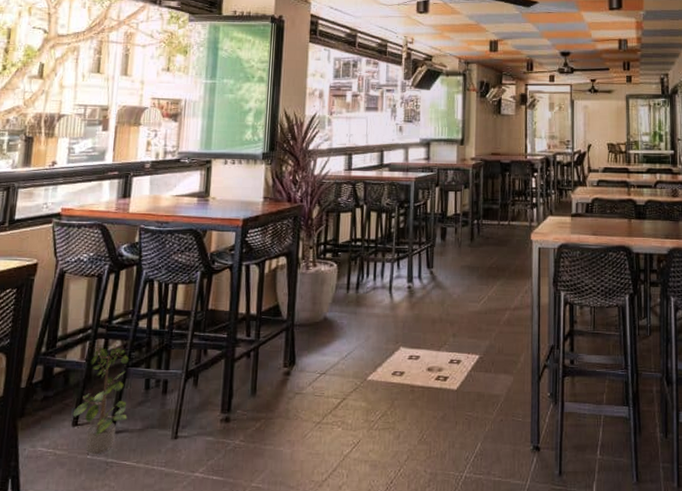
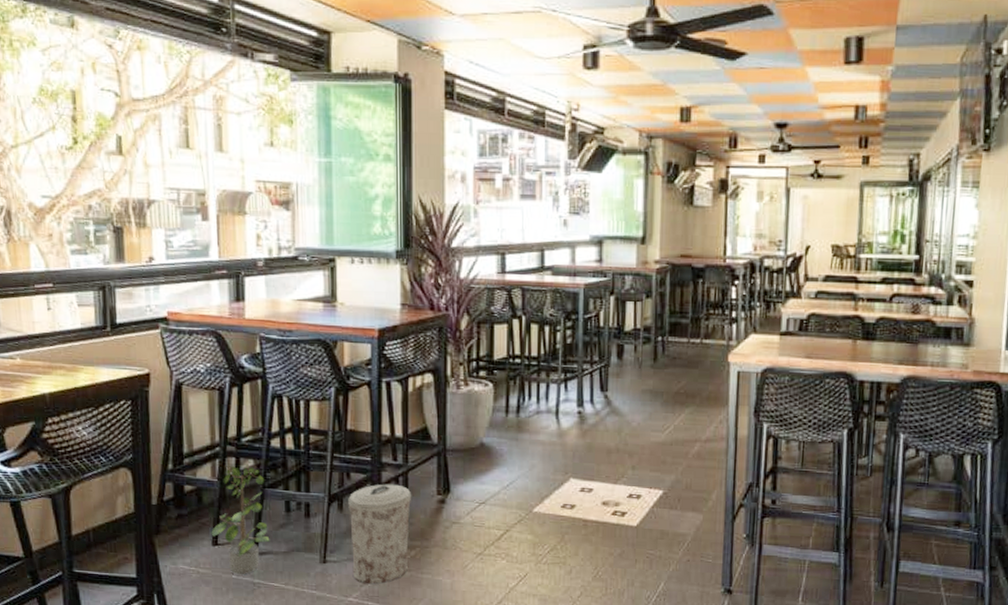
trash can: none [201,359,261,457] -> present [348,484,412,584]

